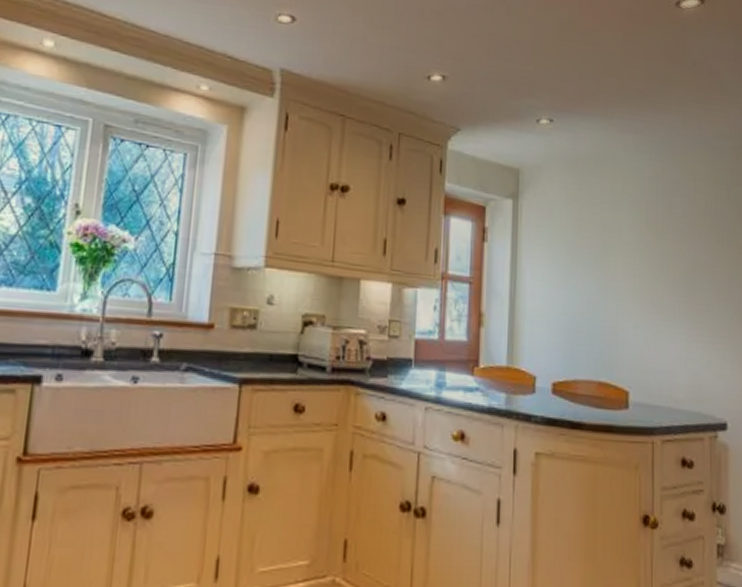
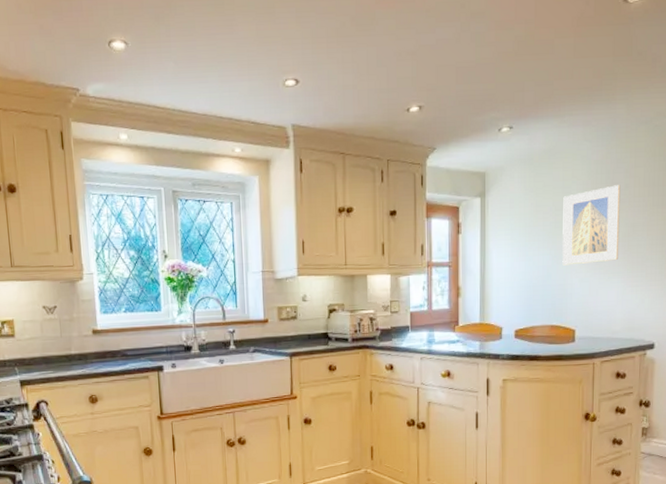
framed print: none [612,209,680,305] -> present [562,185,621,266]

